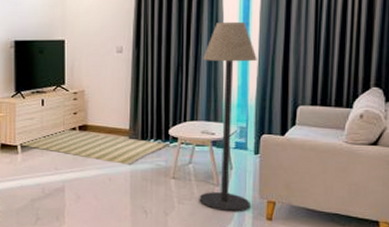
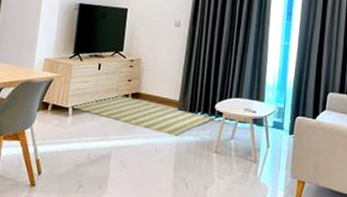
floor lamp: present [199,21,257,212] -> none [237,9,297,190]

